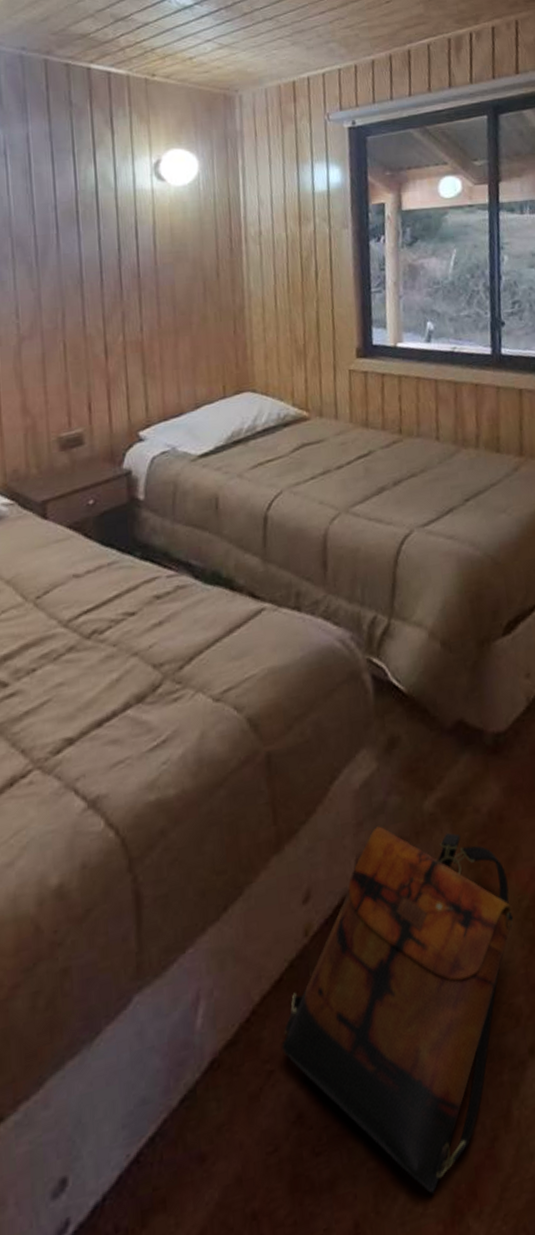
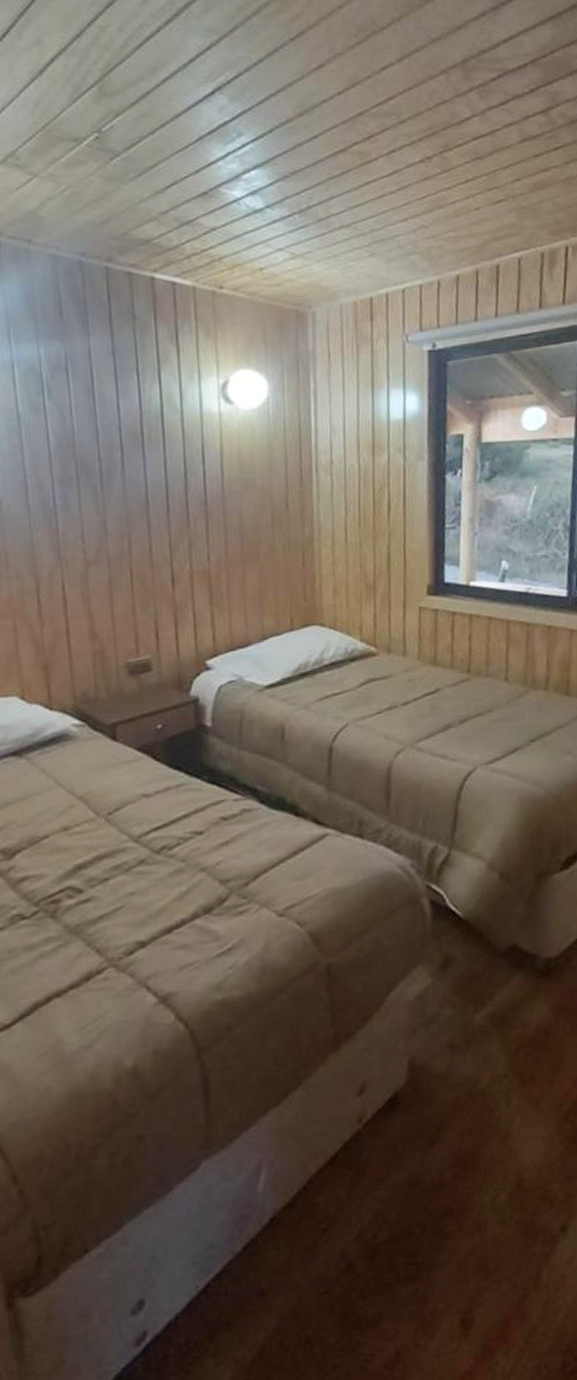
backpack: present [282,826,514,1195] -> none [335,1033,554,1335]

